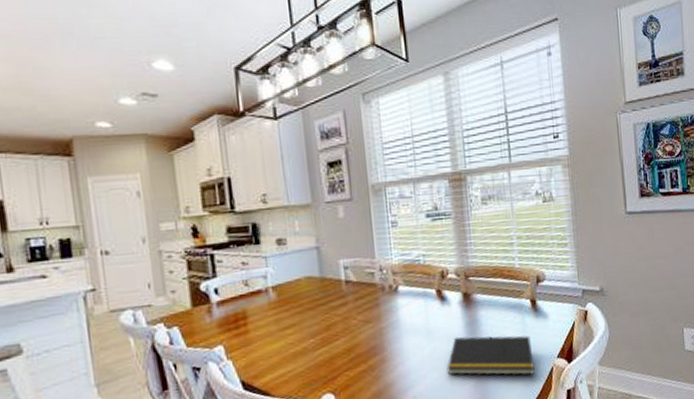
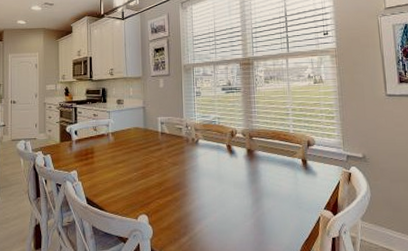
notepad: present [447,335,535,376] -> none [232,183,304,221]

